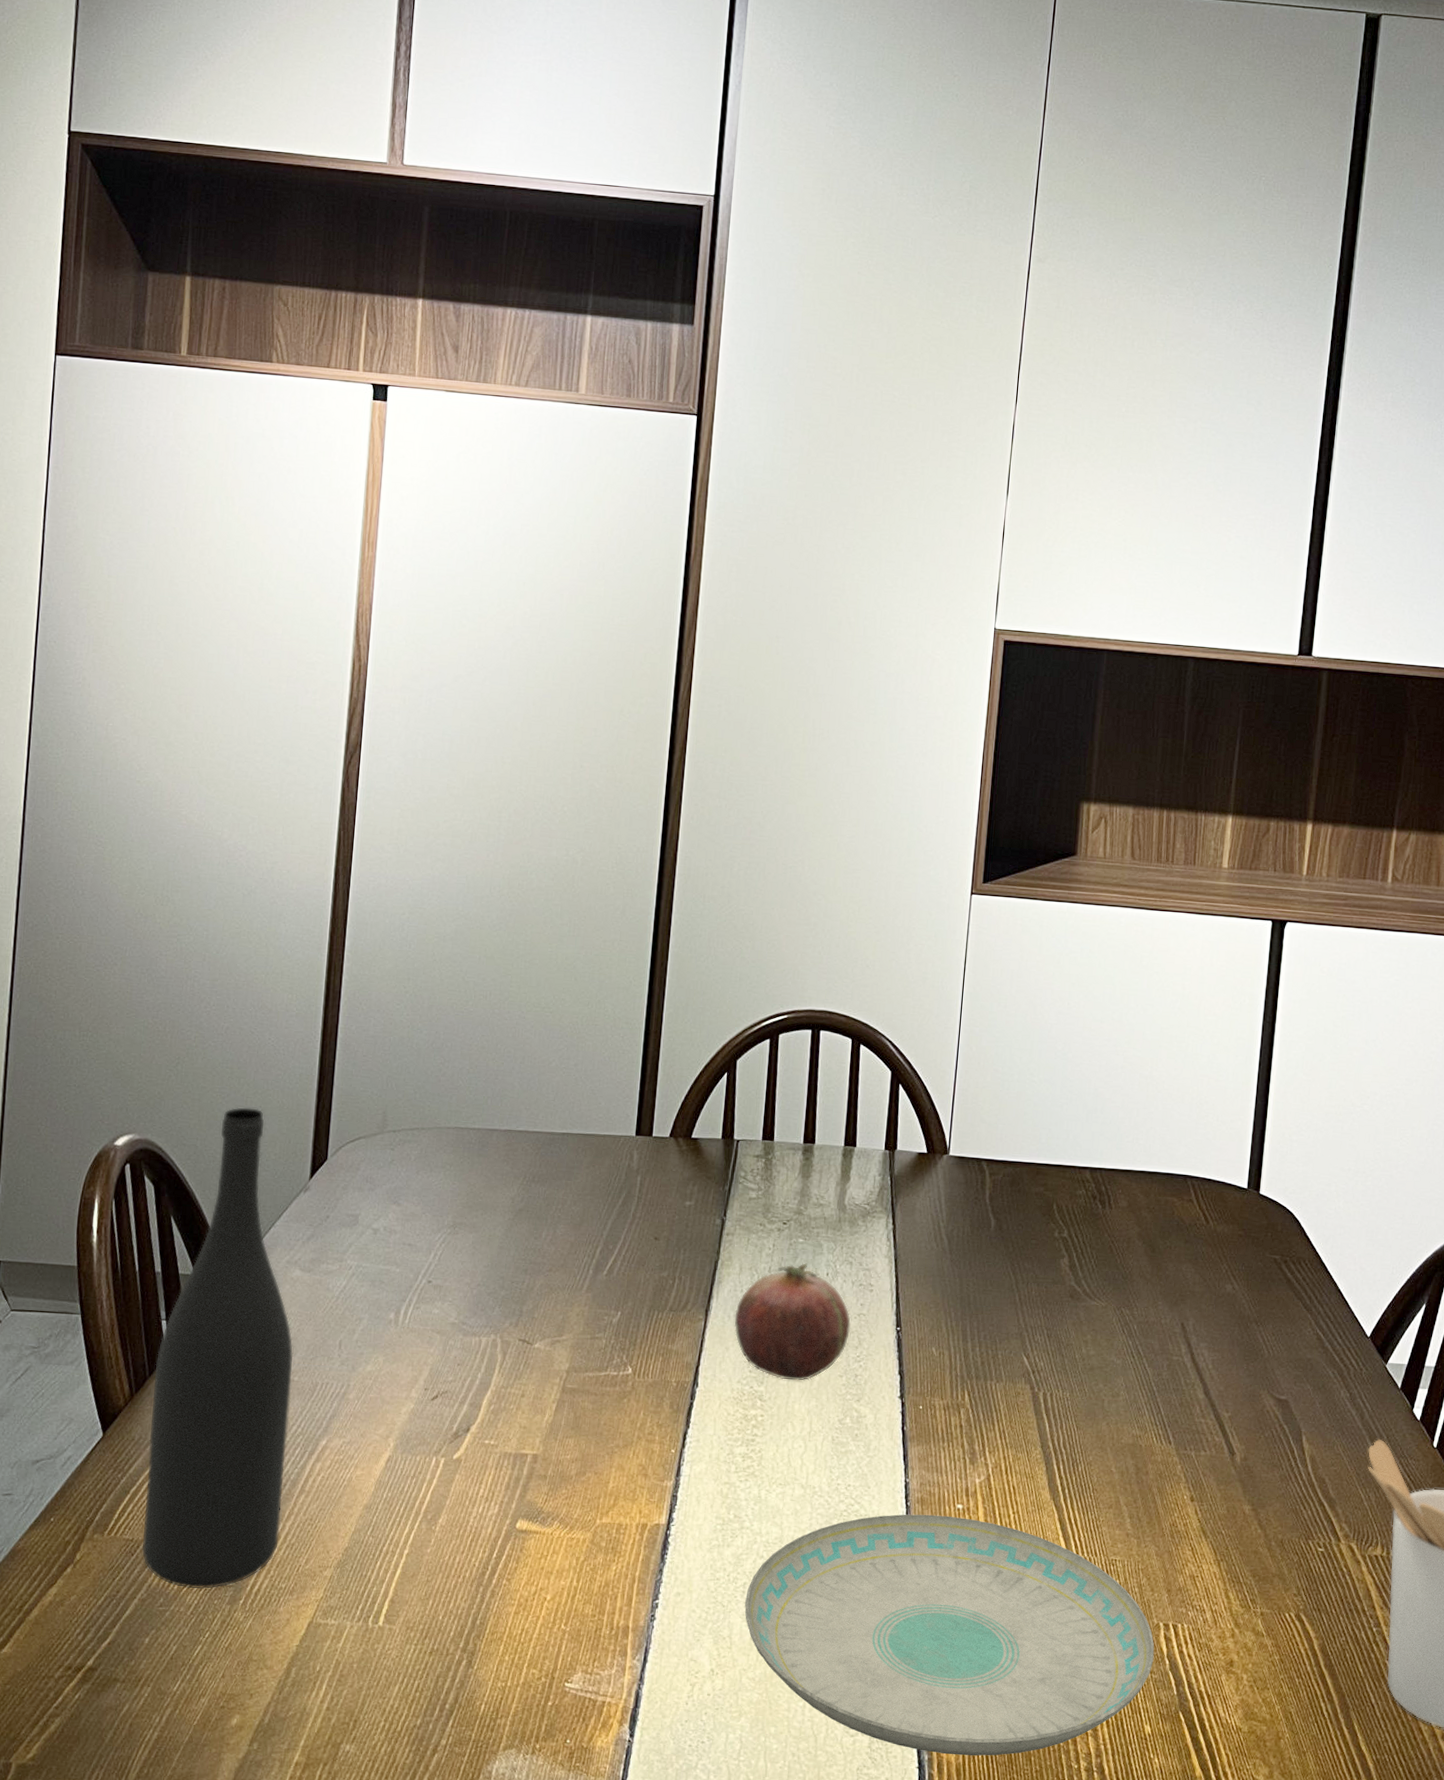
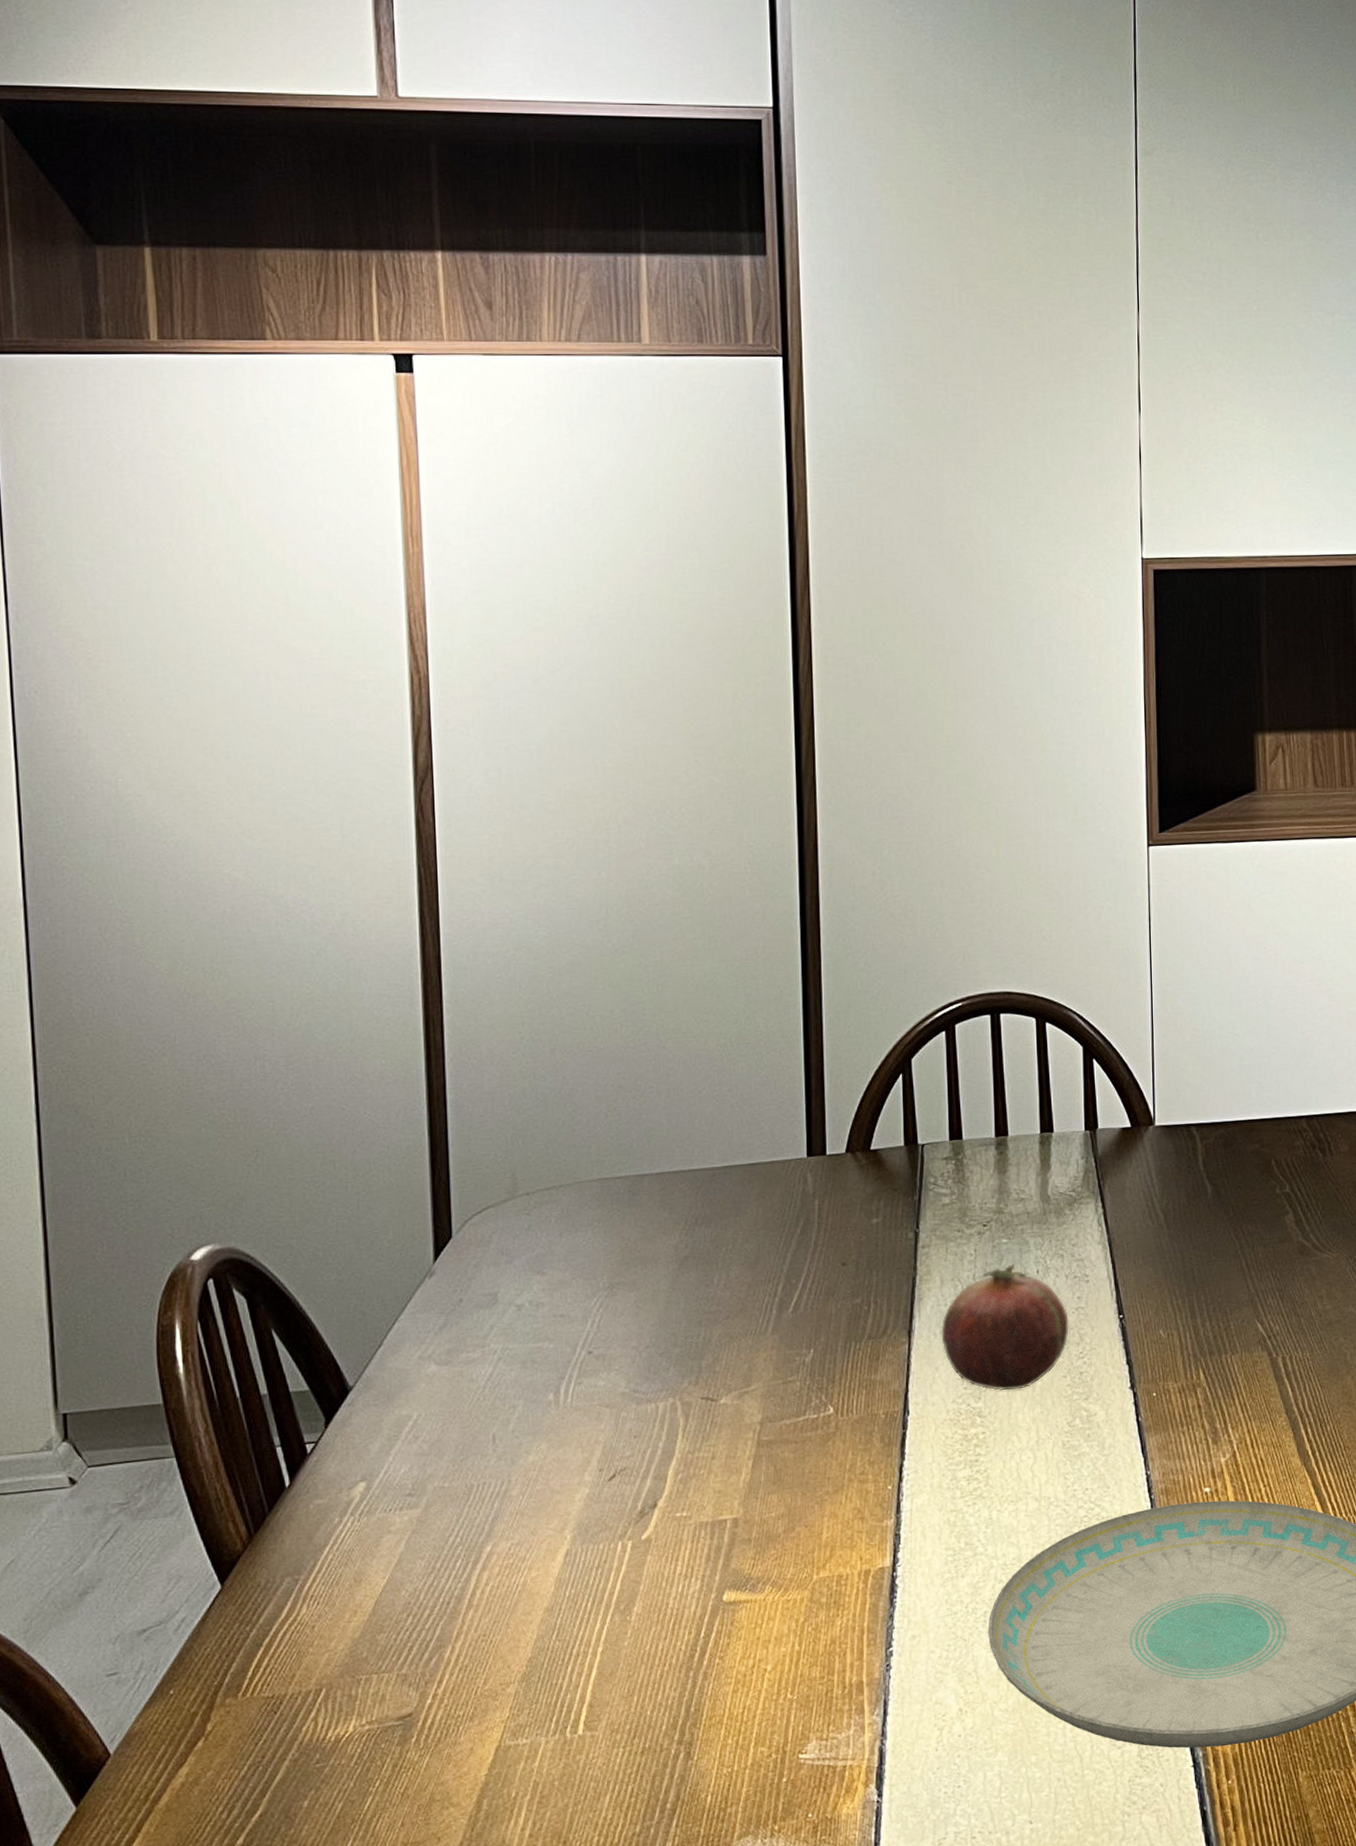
wine bottle: present [141,1107,294,1590] -> none [274,1193,449,1738]

